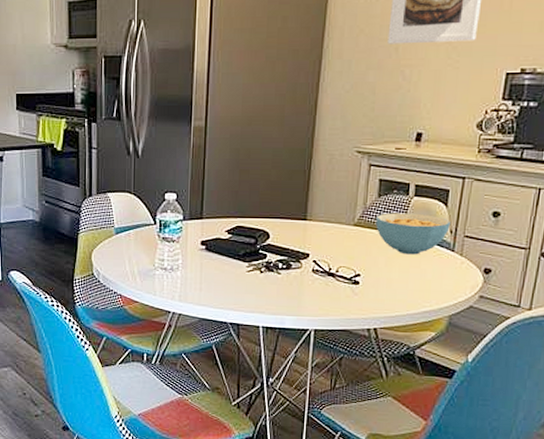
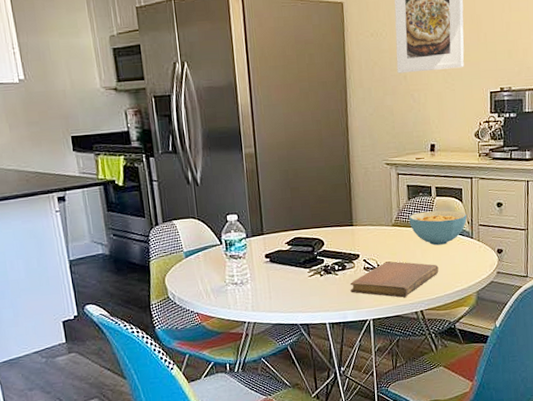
notebook: none [292,266,405,310] -> present [349,261,439,298]

